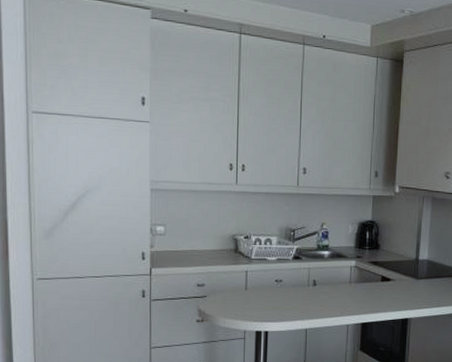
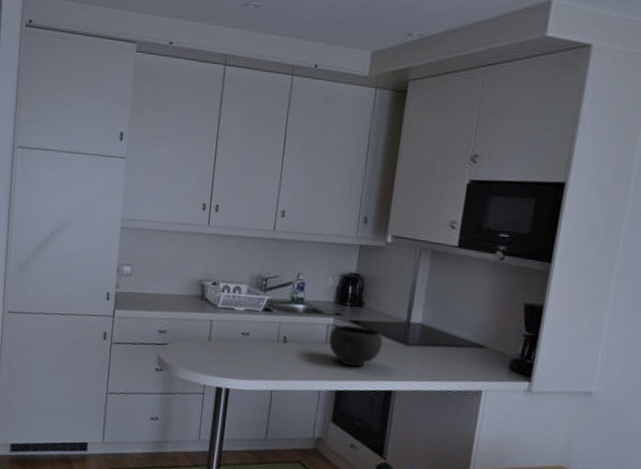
bowl: none [352,266,398,302] -> present [328,324,383,367]

